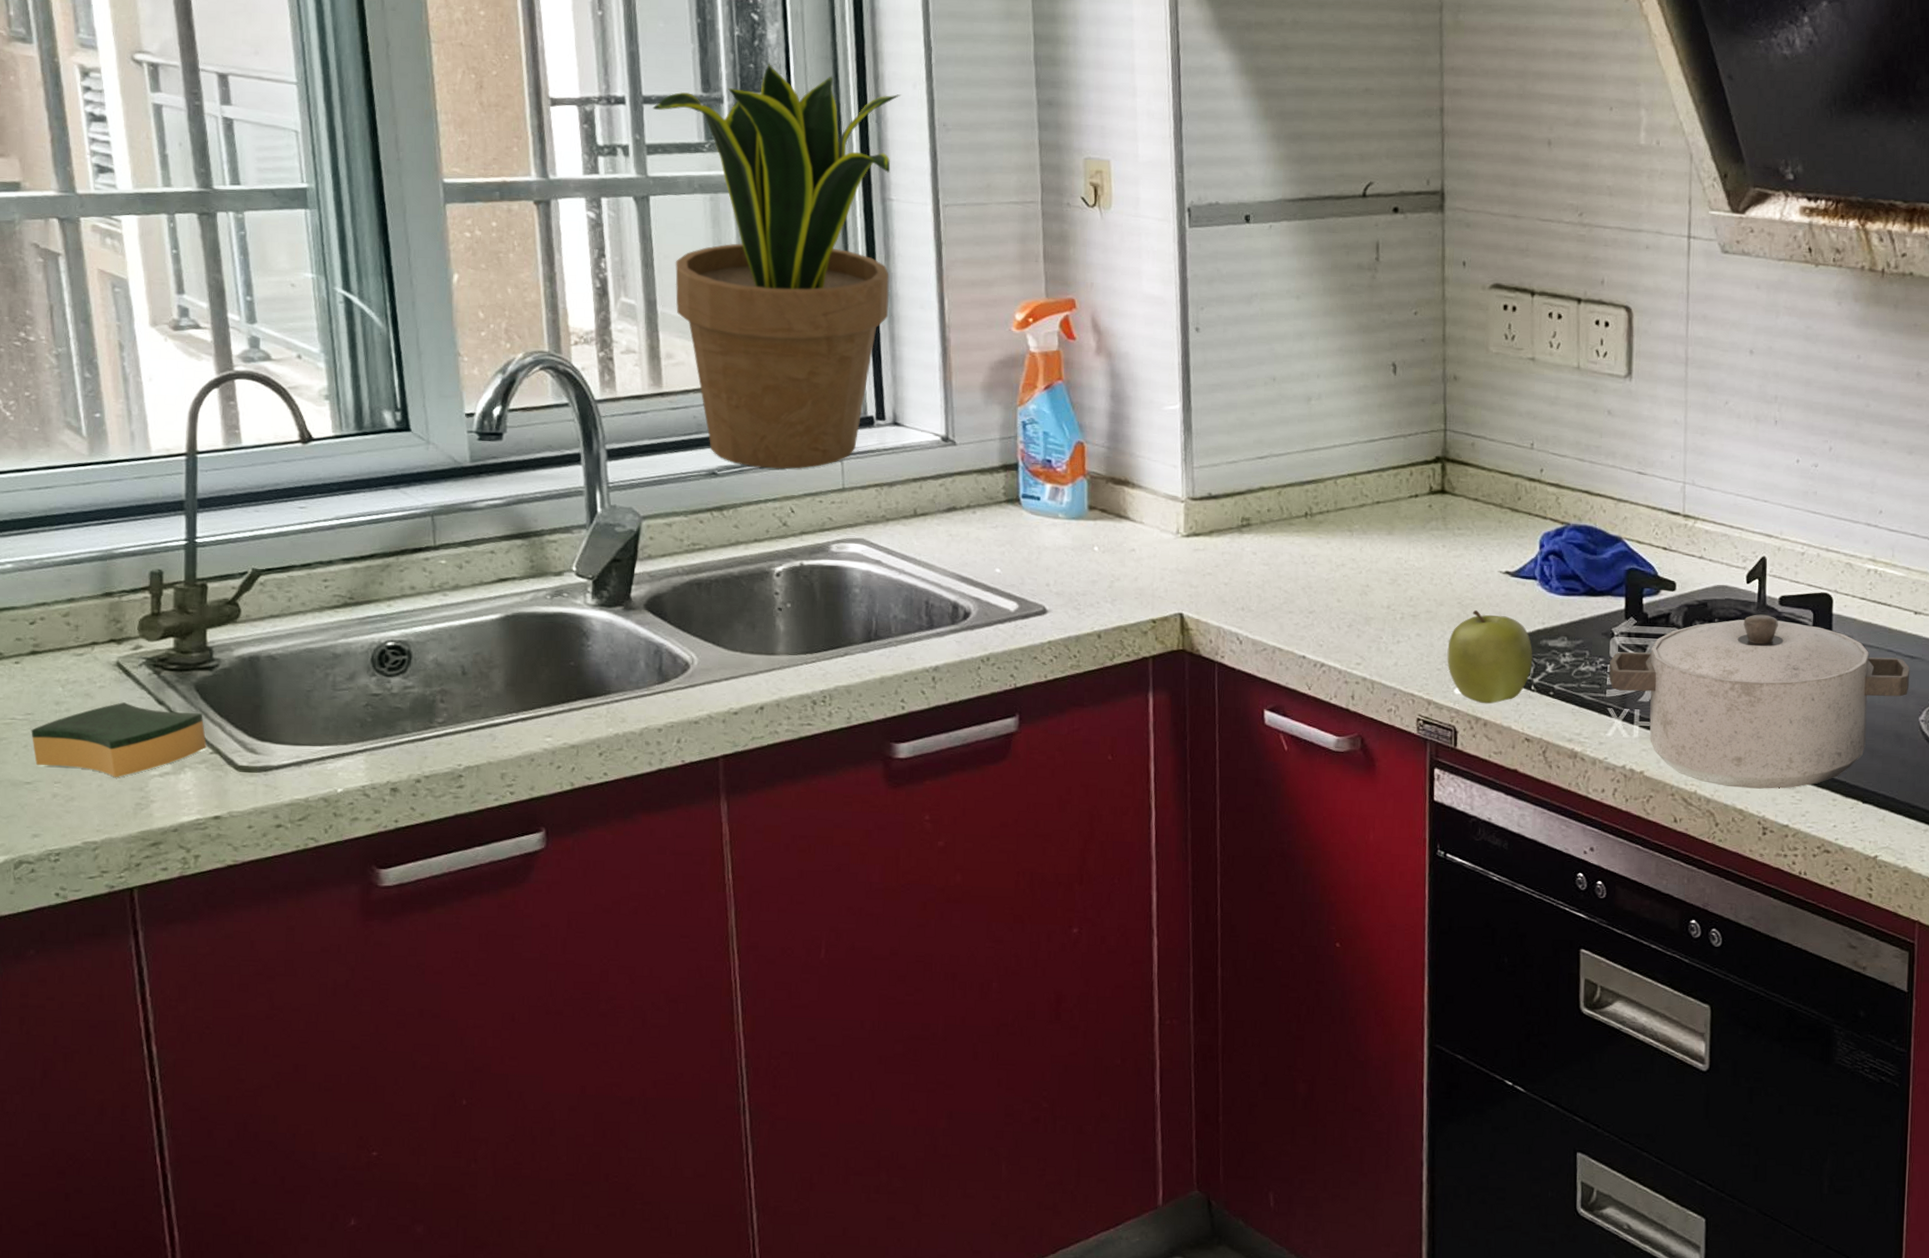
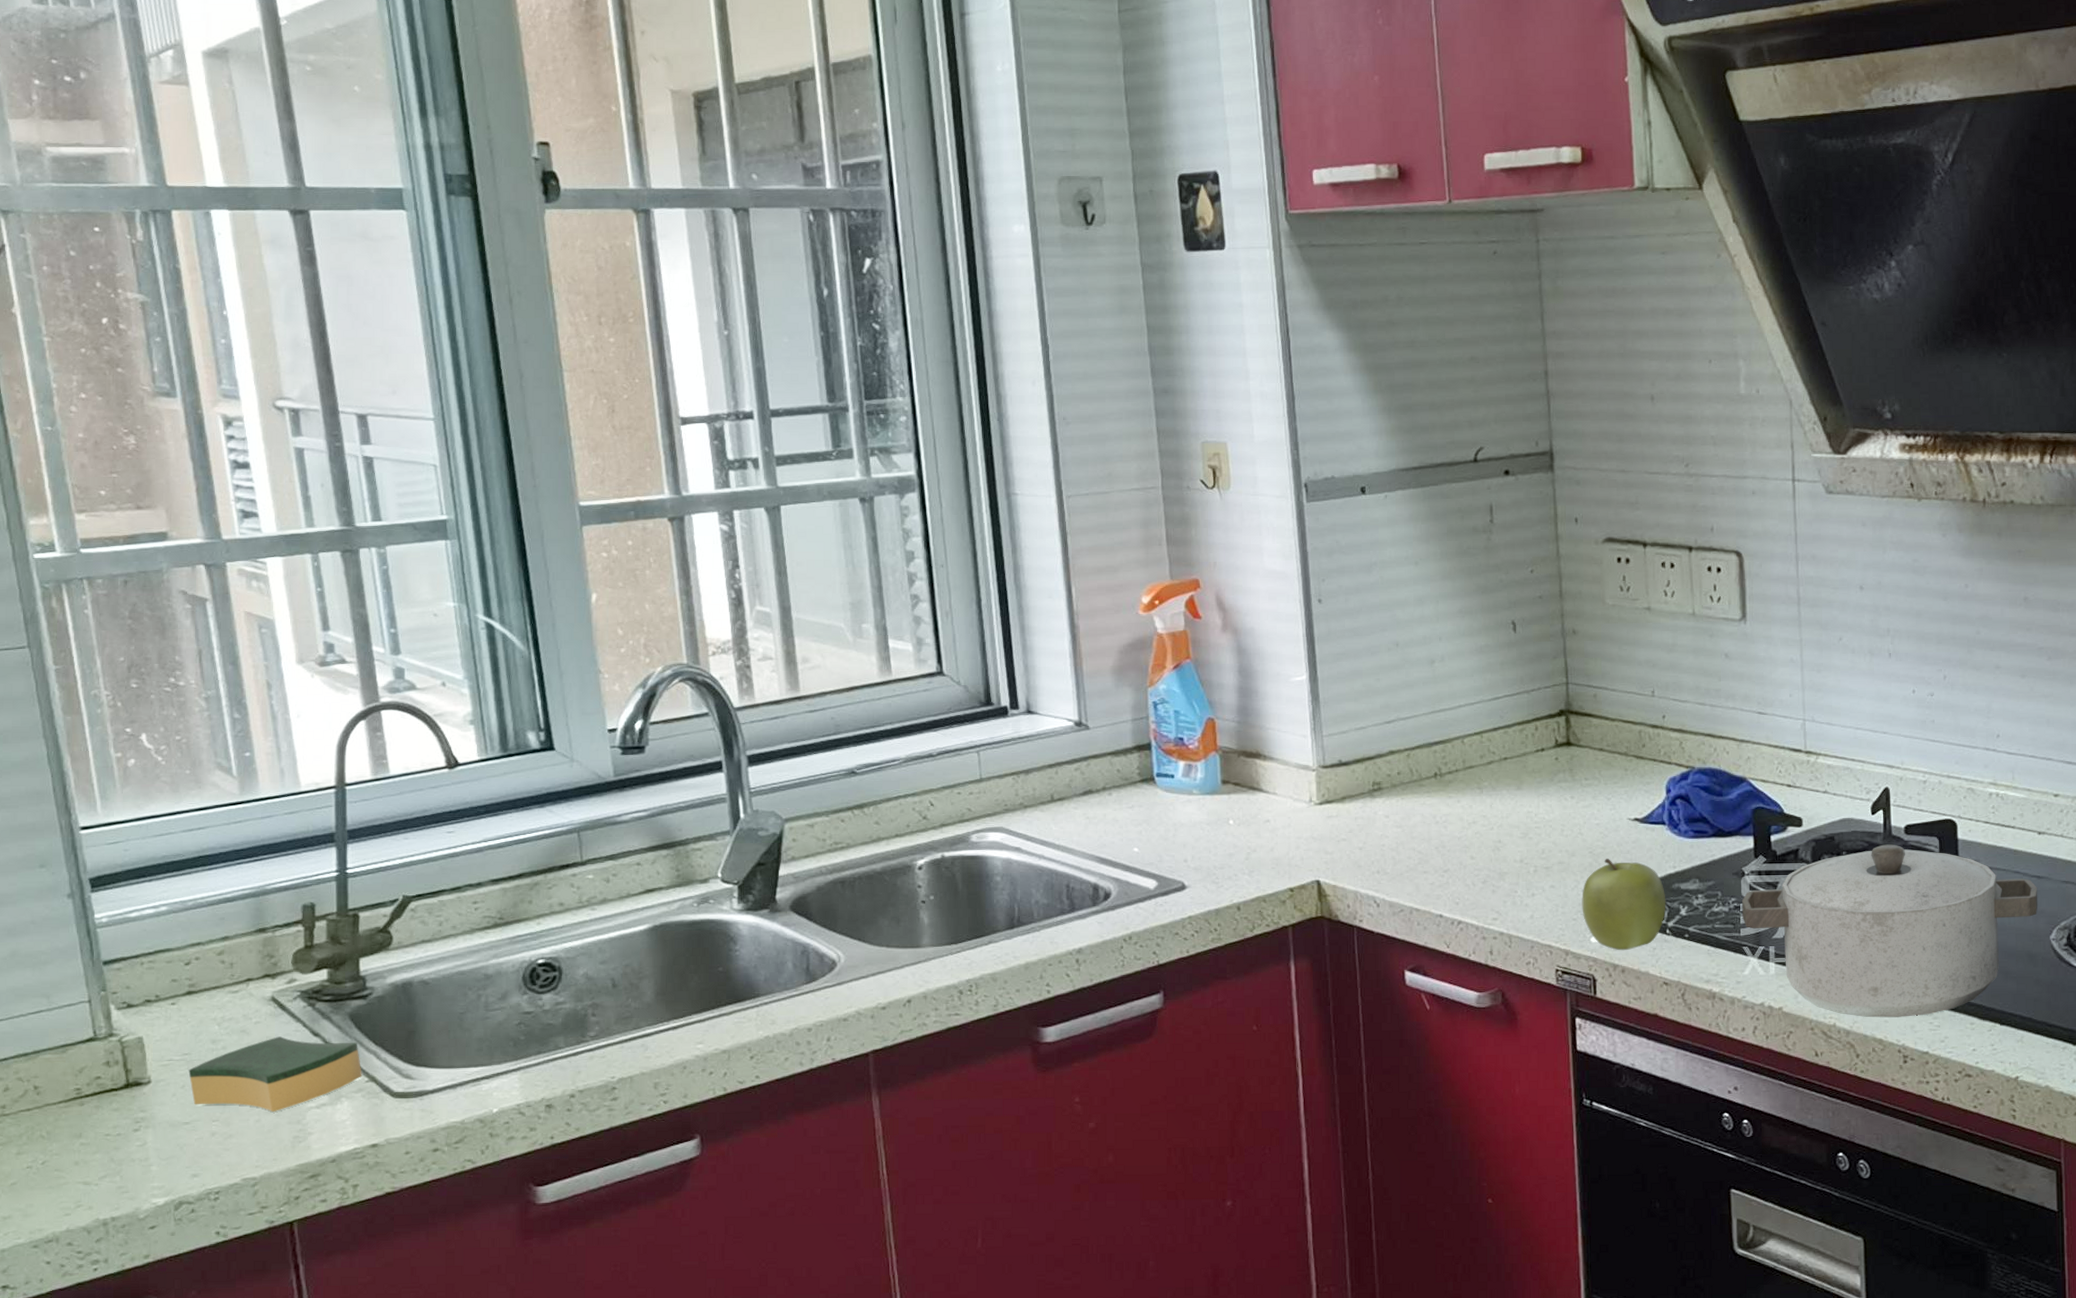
potted plant: present [653,64,902,469] -> none [780,371,1021,764]

